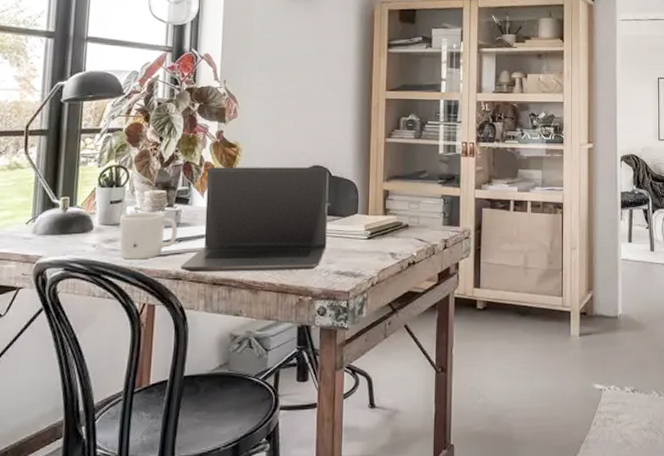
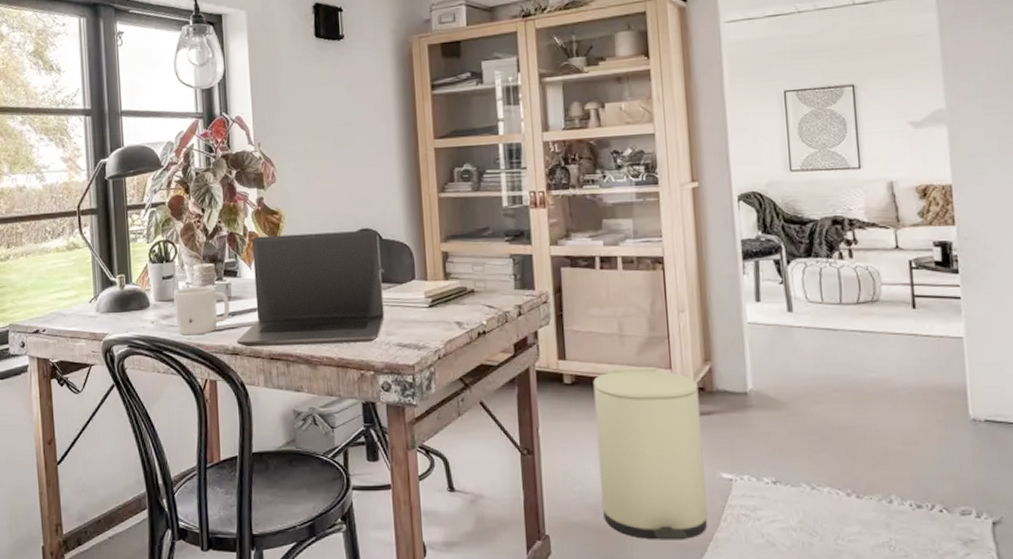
pedal bin: none [499,294,582,444] -> present [593,366,708,540]

